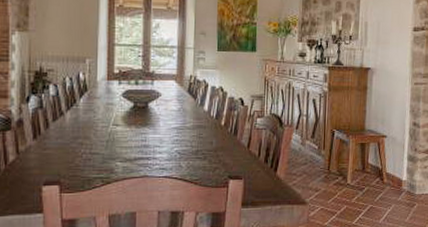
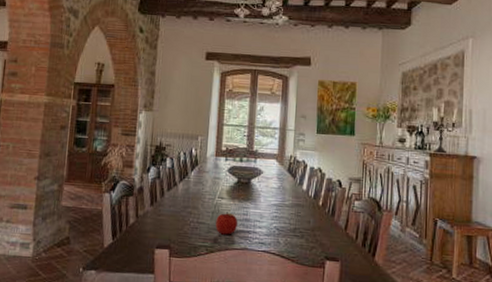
apple: none [111,139,135,164] -> present [216,212,237,235]

